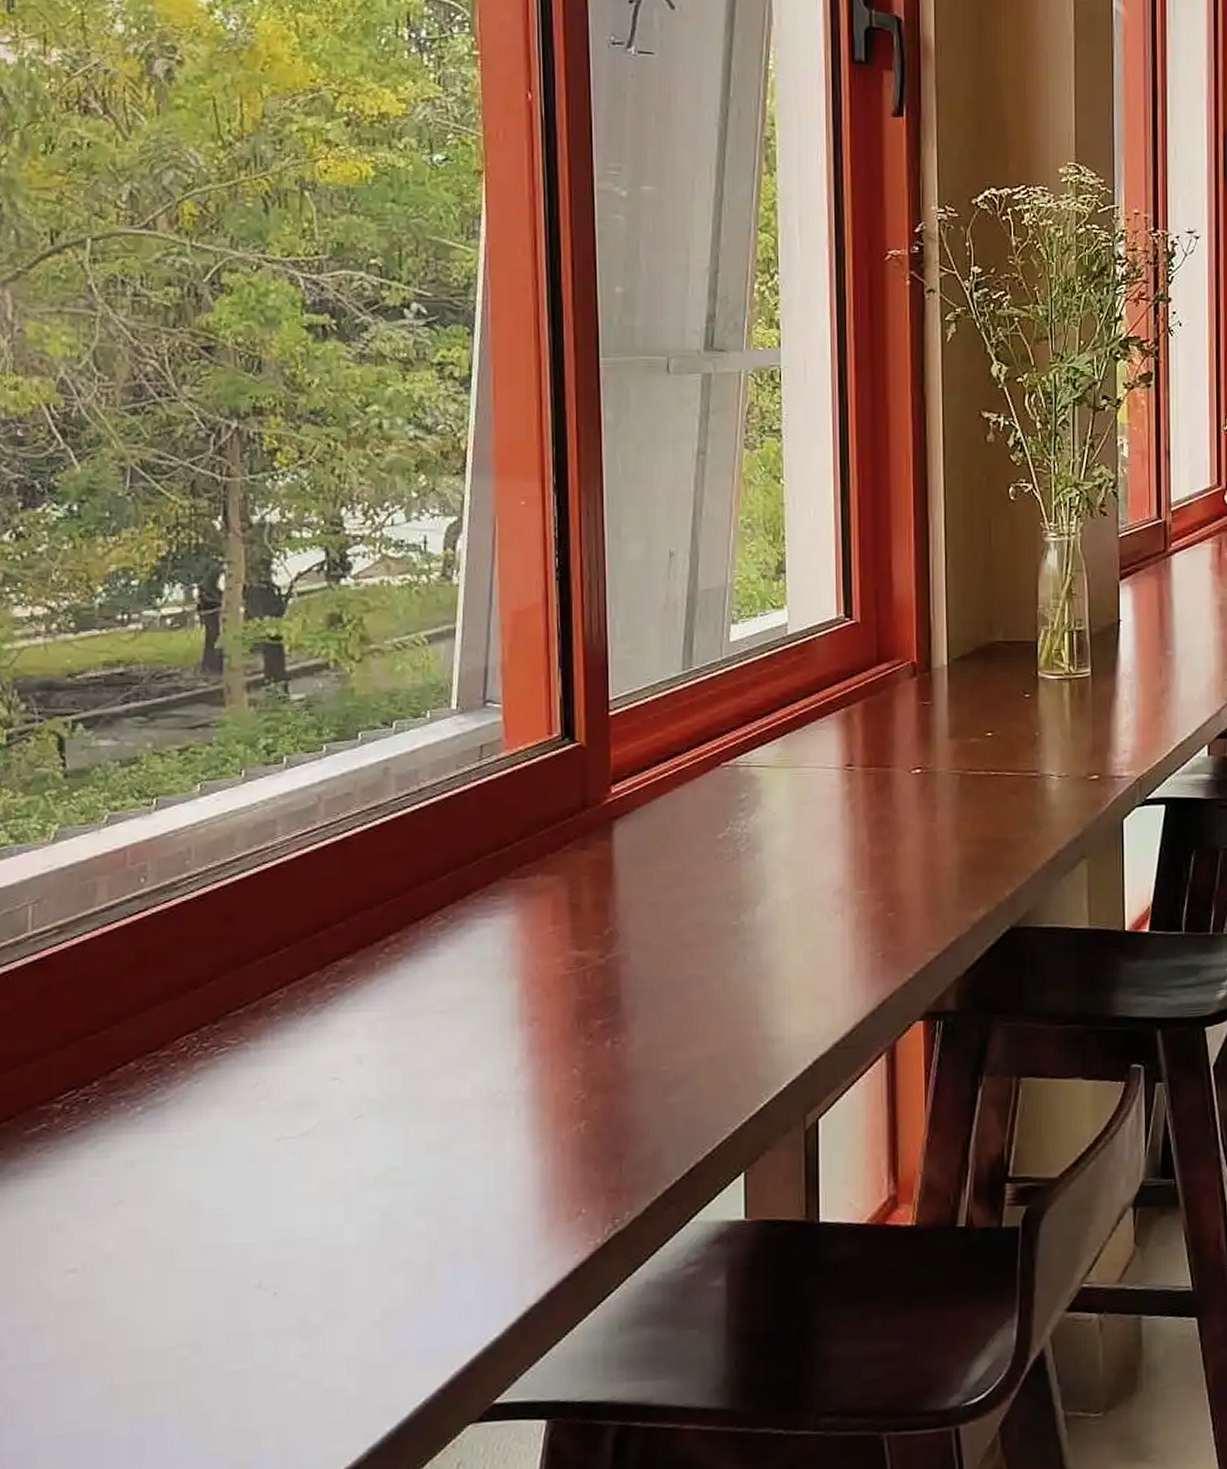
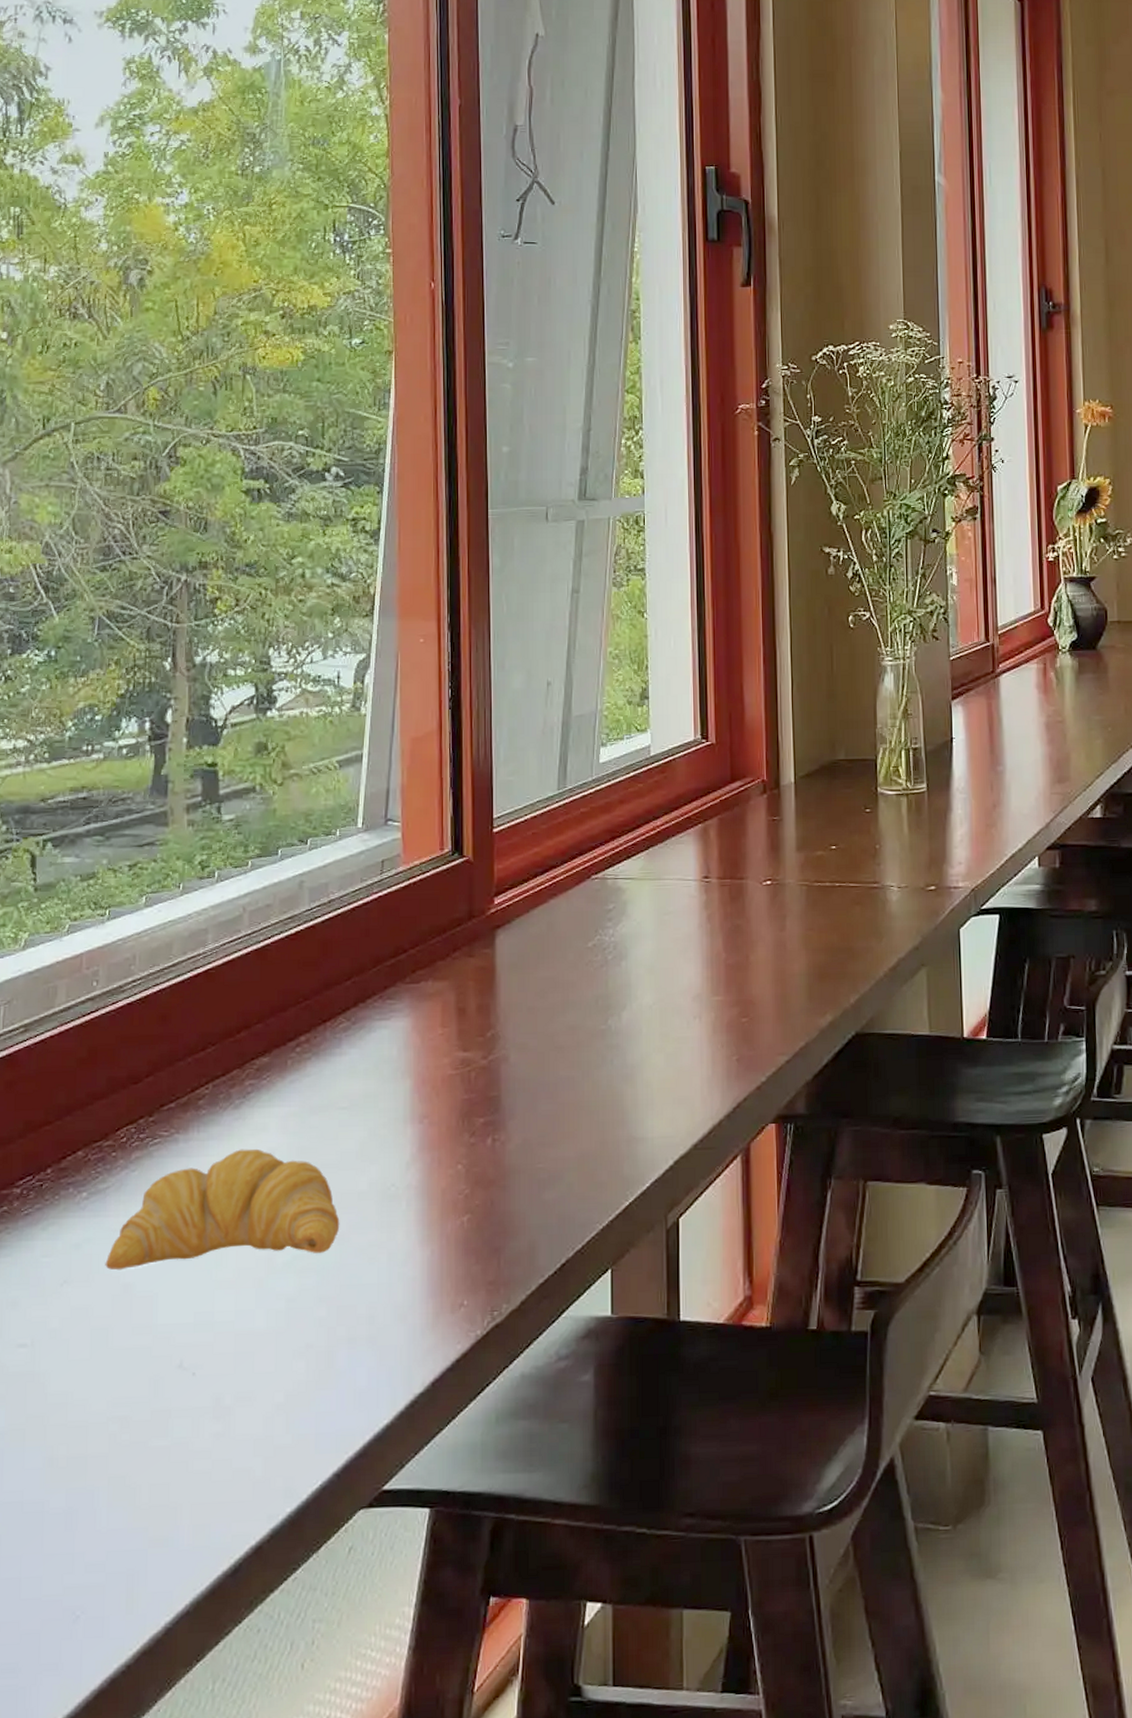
croissant: none [167,1056,440,1189] -> present [105,1148,340,1271]

